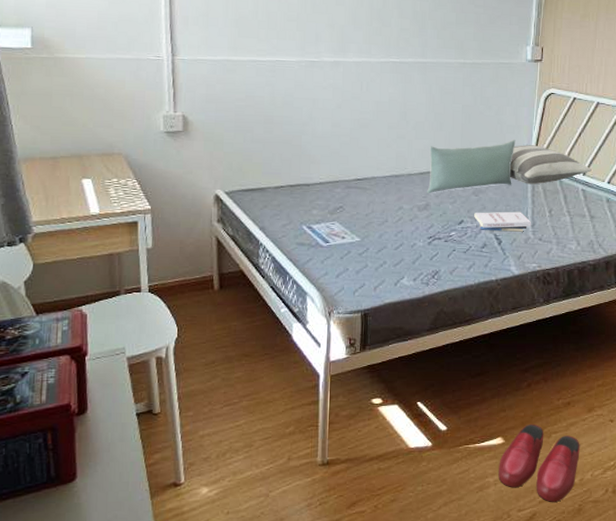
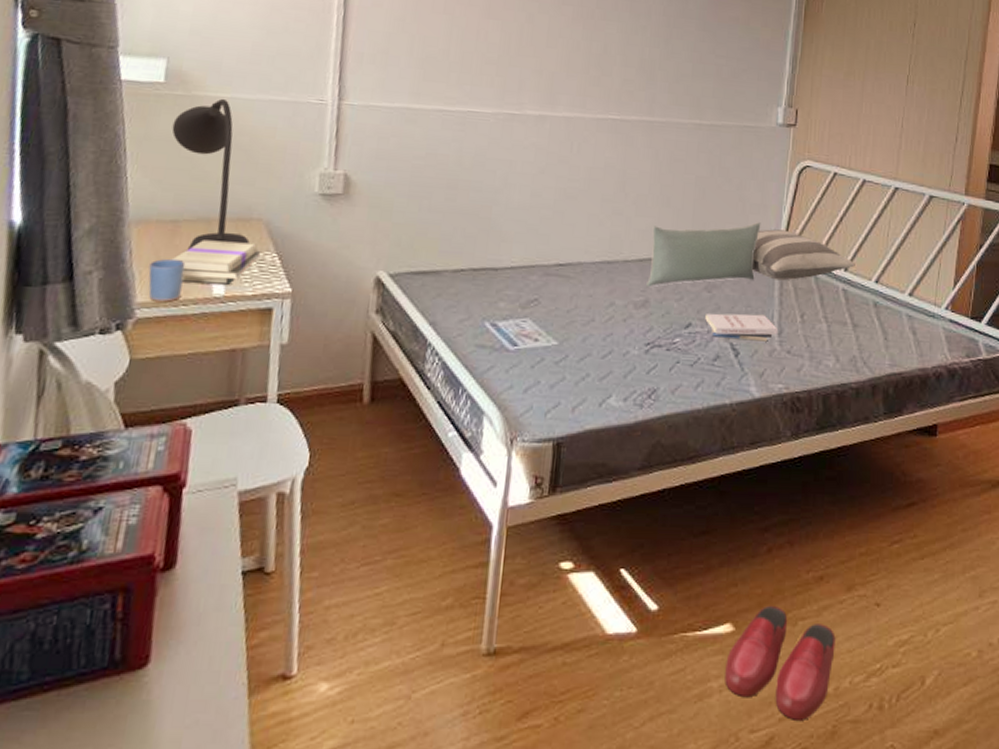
mug: none [39,187,67,220] -> present [148,258,186,302]
desk lamp: none [42,58,114,180] -> present [172,98,250,250]
books: none [56,171,124,205] -> present [173,240,261,285]

